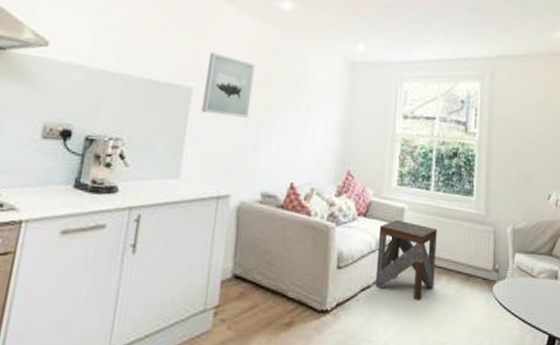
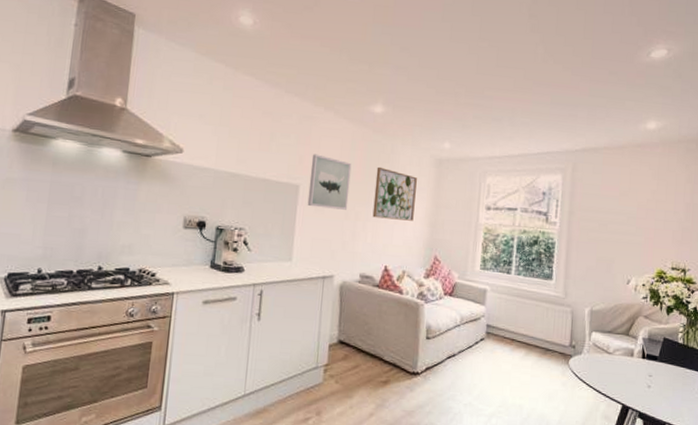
wall art: none [277,68,329,131] -> present [372,166,417,221]
side table: present [375,219,437,300] -> none [459,299,517,369]

